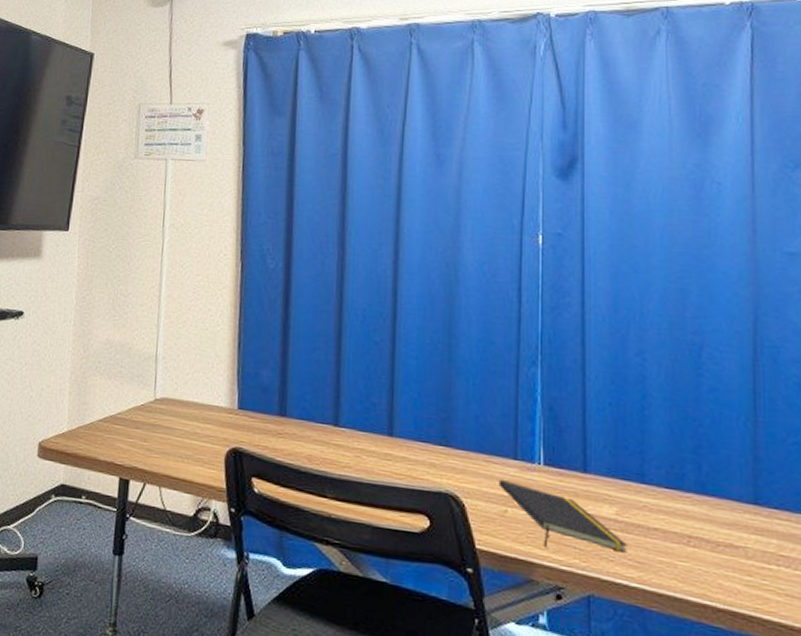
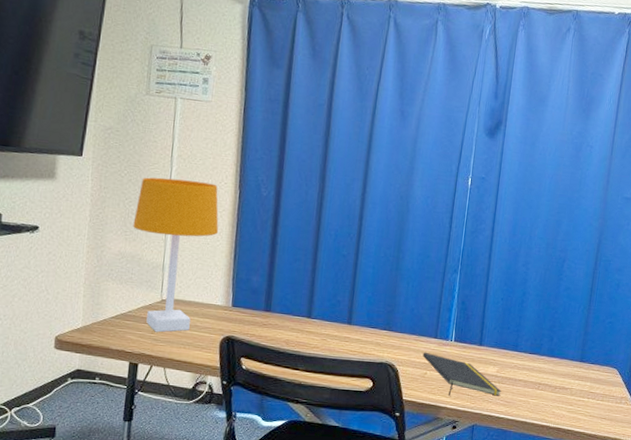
desk lamp: none [122,251,219,441] -> present [133,177,219,333]

